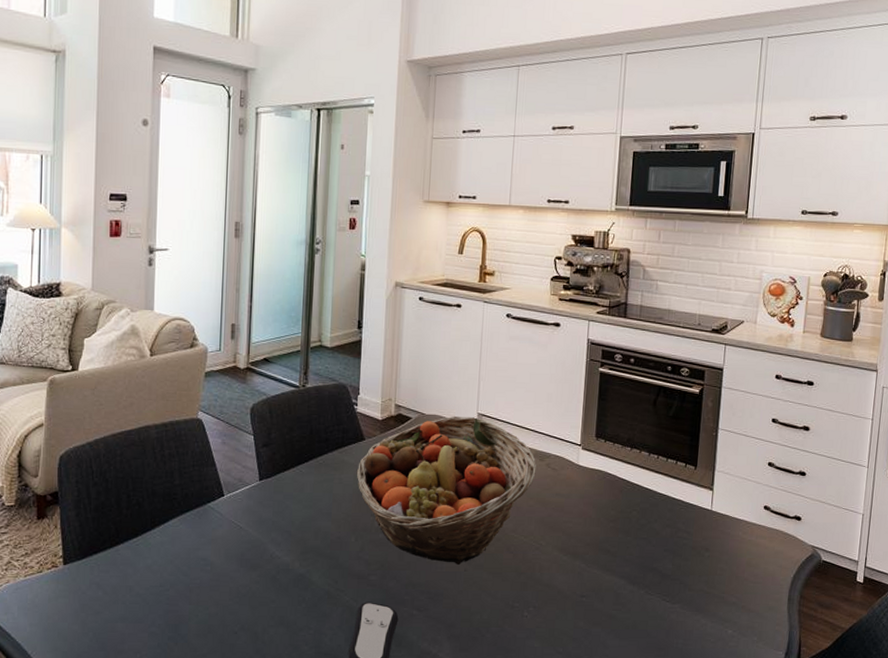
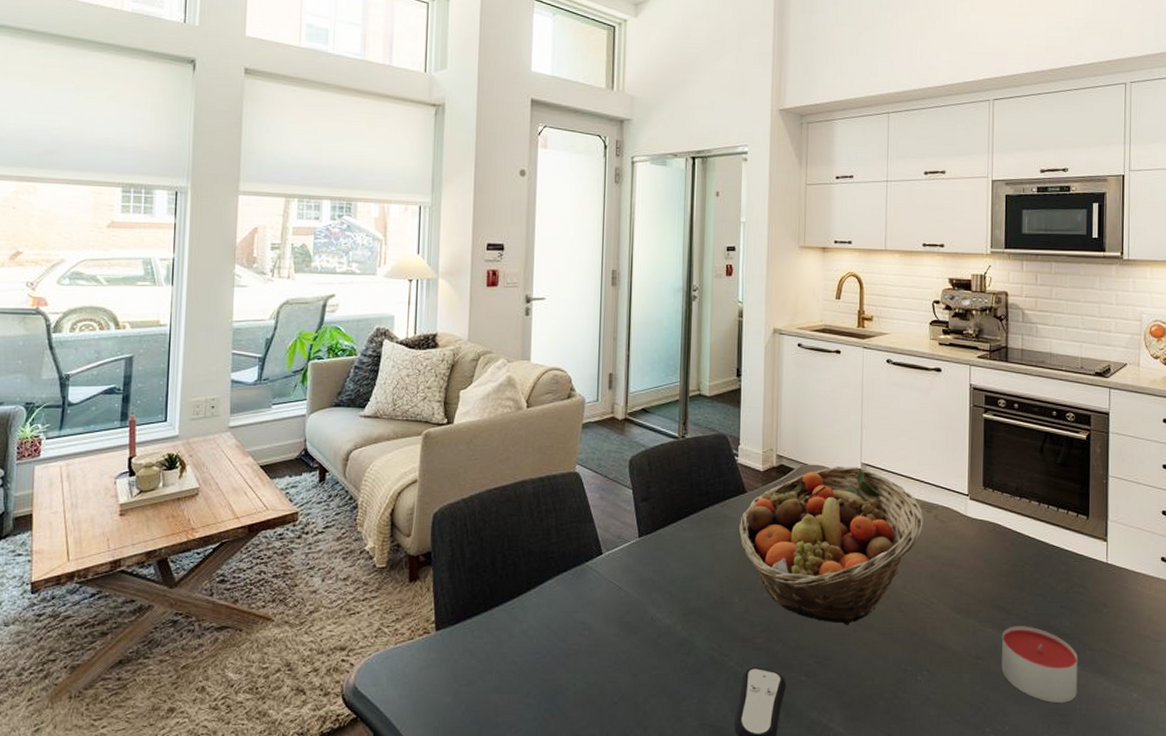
candle: none [604,567,678,638] -> present [1002,626,1078,703]

